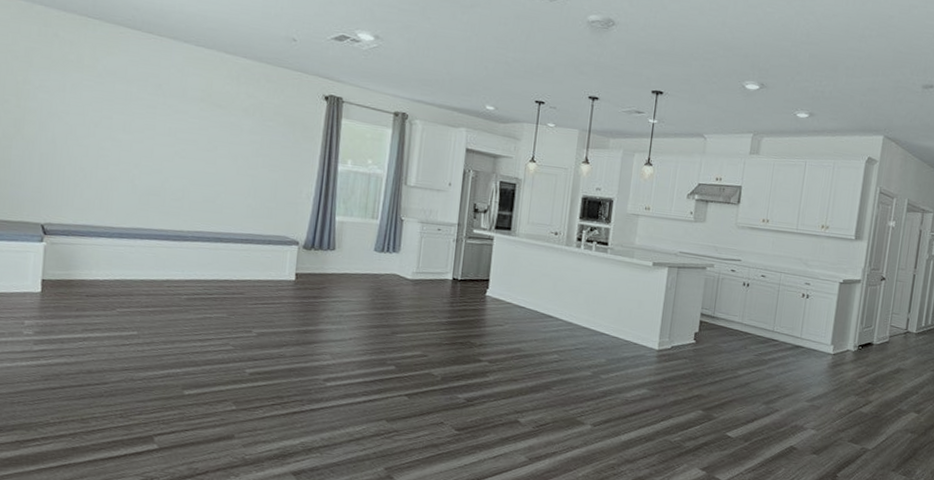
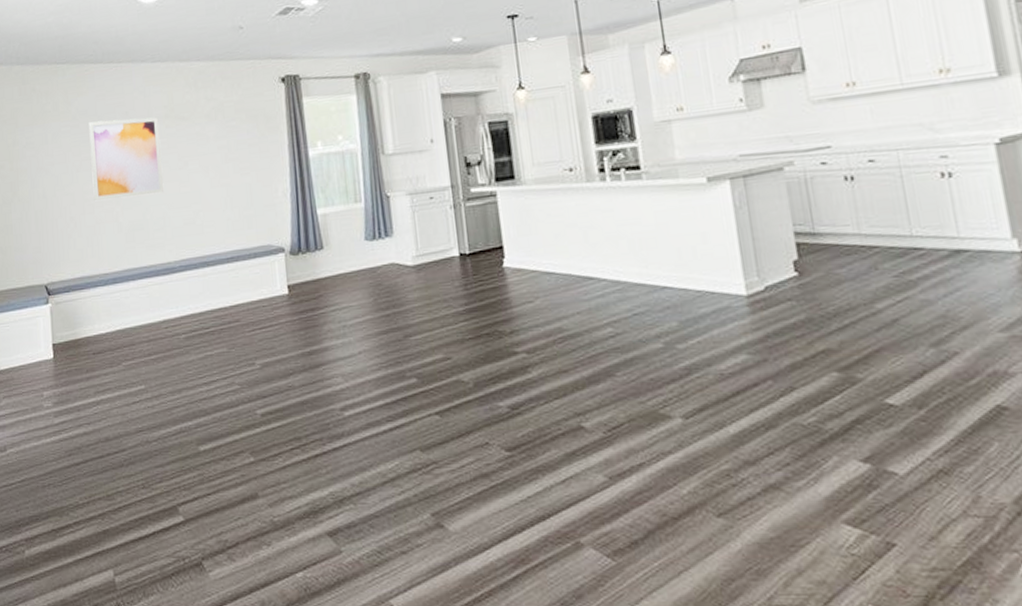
wall art: none [110,84,193,168] -> present [88,117,164,201]

